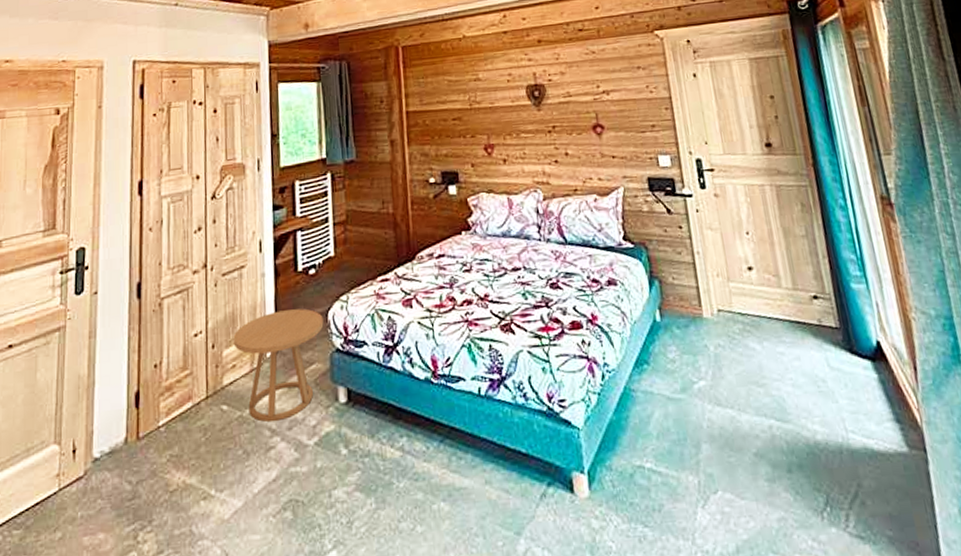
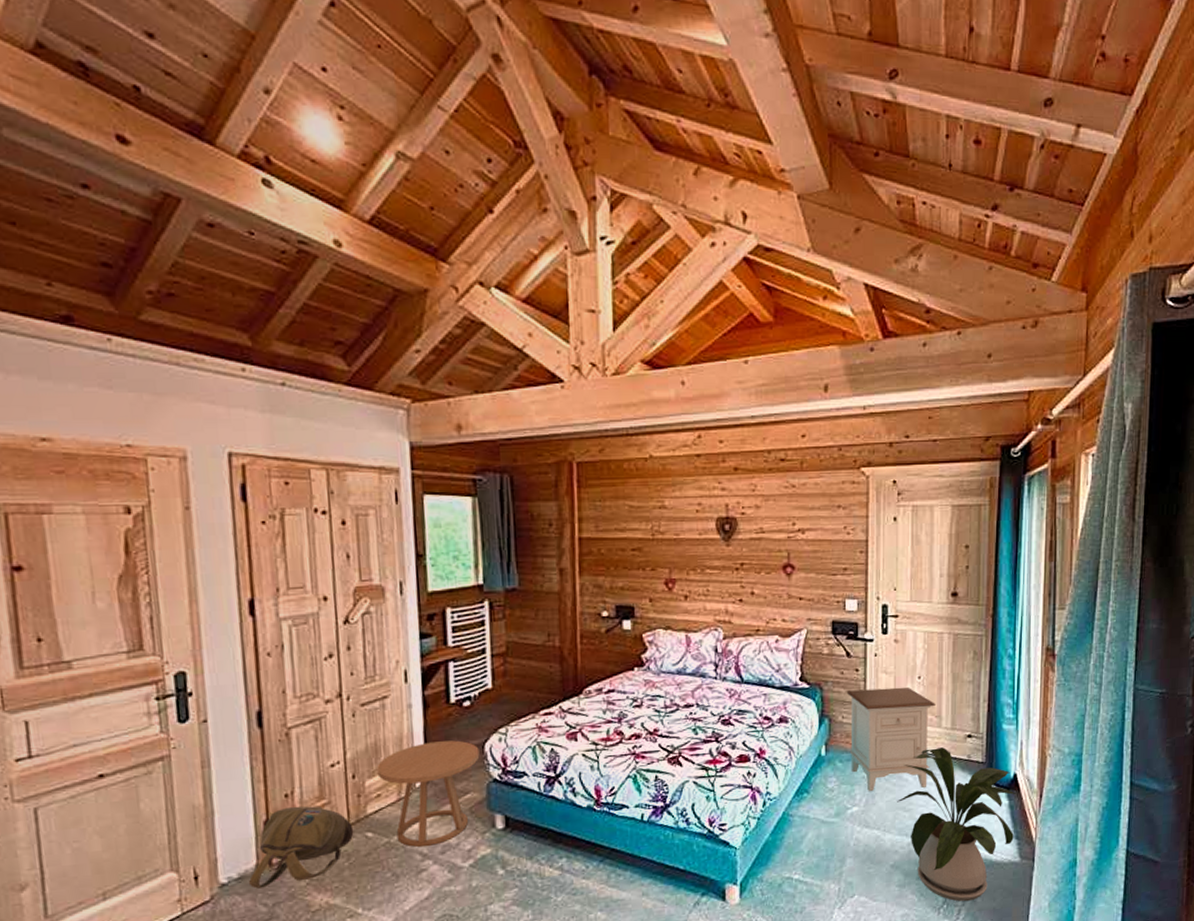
backpack: none [118,376,211,464] -> present [249,805,354,889]
nightstand: none [673,243,779,362] -> present [846,687,936,791]
house plant: none [747,311,894,504] -> present [897,747,1017,902]

